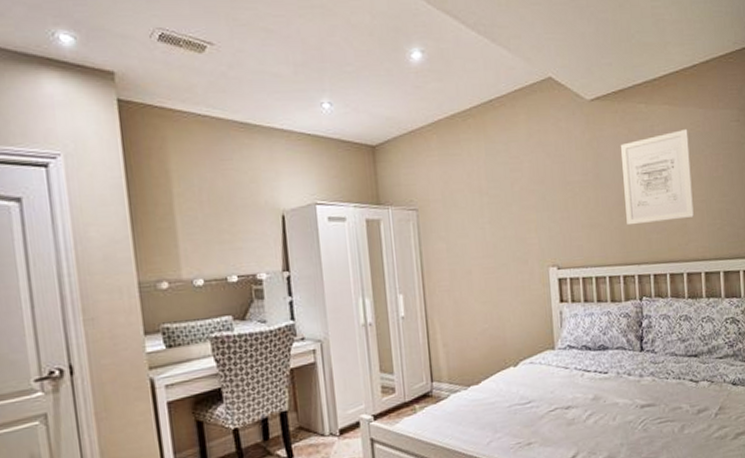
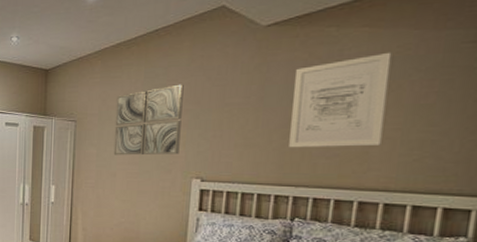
wall art: none [459,161,533,249] -> present [113,84,184,156]

